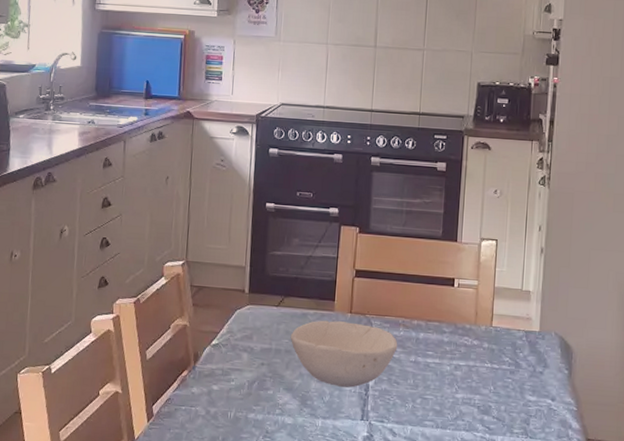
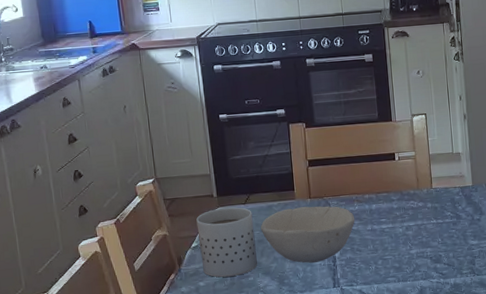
mug: none [219,306,284,386] -> present [196,207,257,278]

